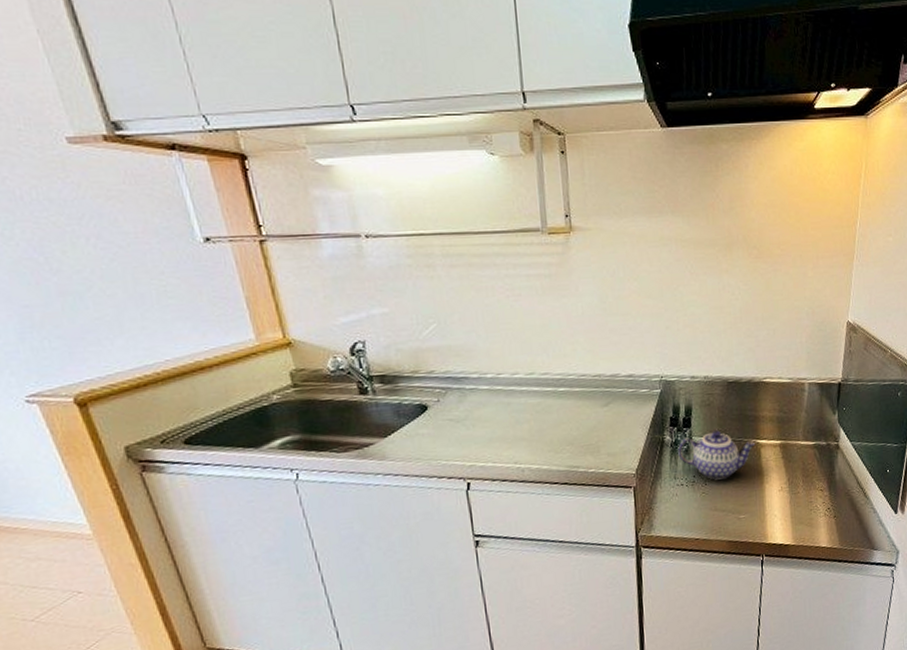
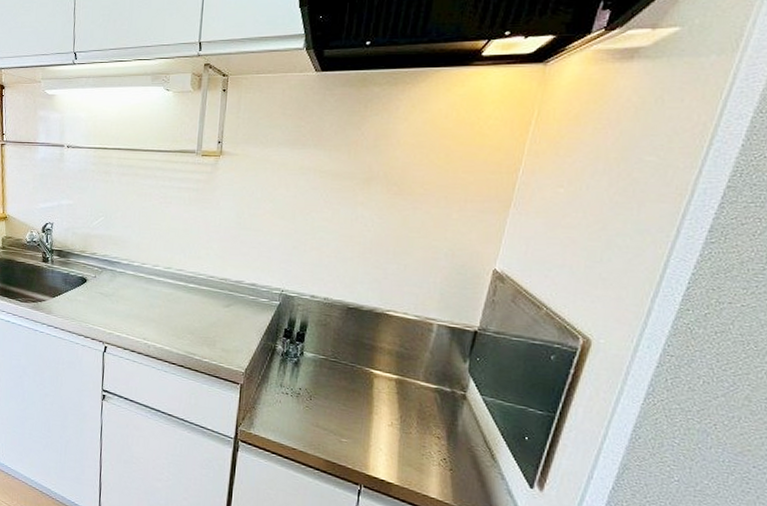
teapot: present [678,430,755,480] -> none [287,350,368,399]

